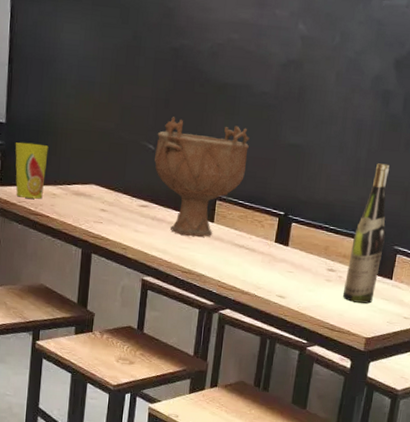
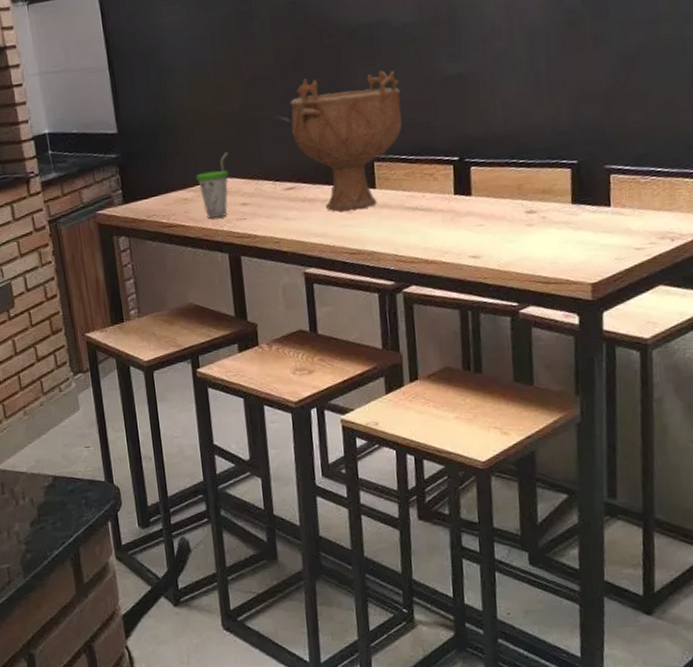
cup: present [15,142,49,199] -> none [132,147,174,211]
cup: none [66,162,98,217] -> present [196,152,230,219]
wine bottle: present [342,163,390,304] -> none [550,69,592,245]

